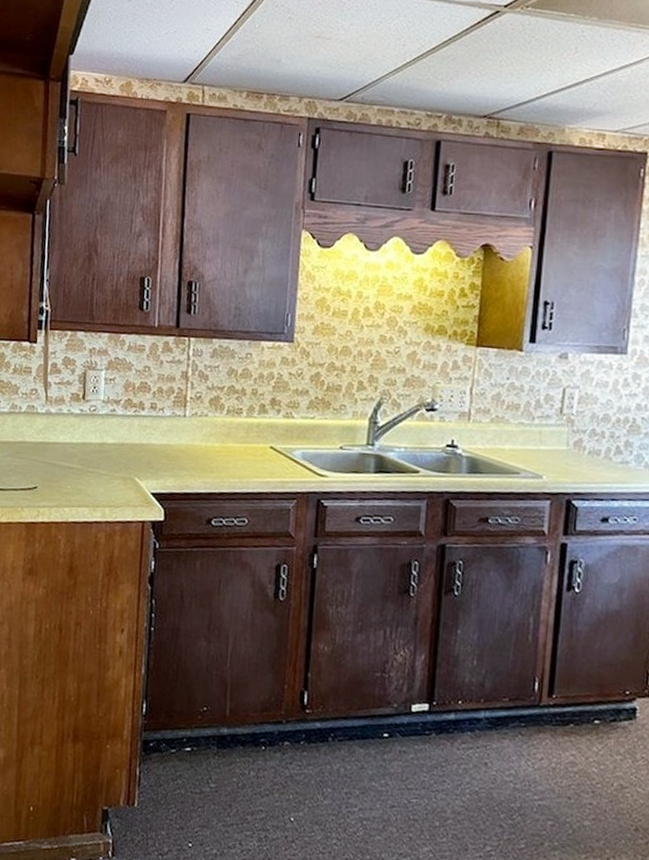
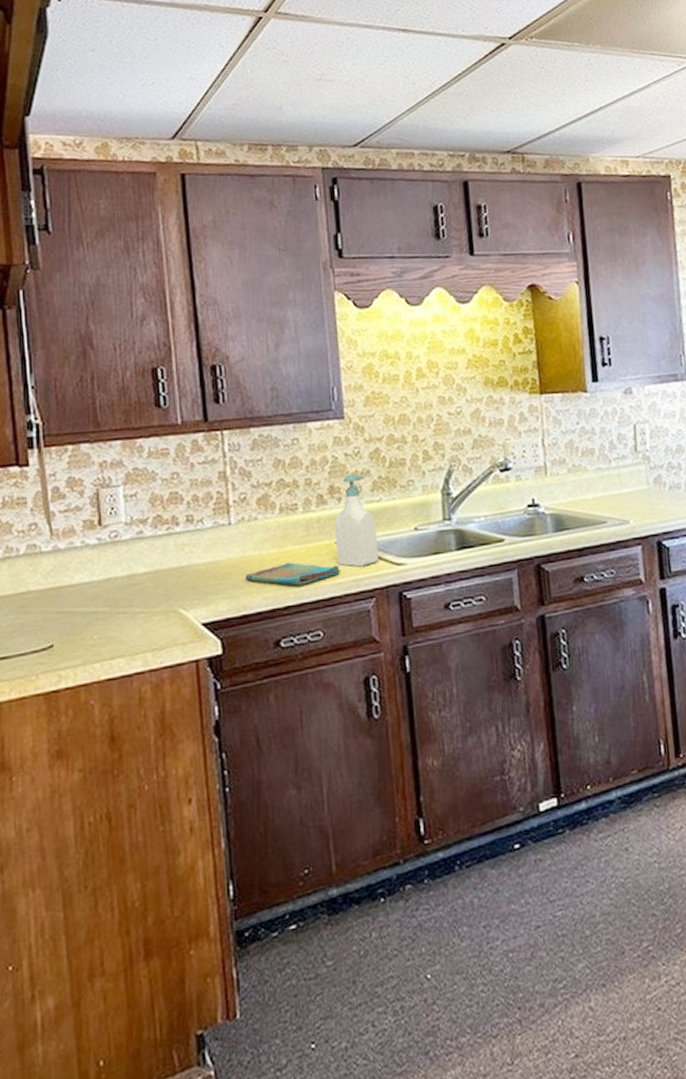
dish towel: none [191,457,271,478] -> present [245,562,341,586]
soap bottle: none [269,391,307,472] -> present [334,473,380,567]

